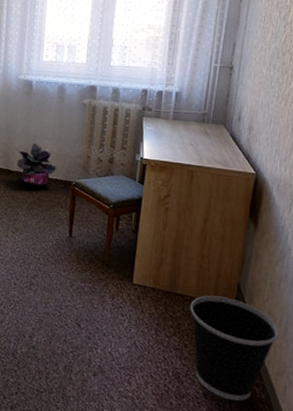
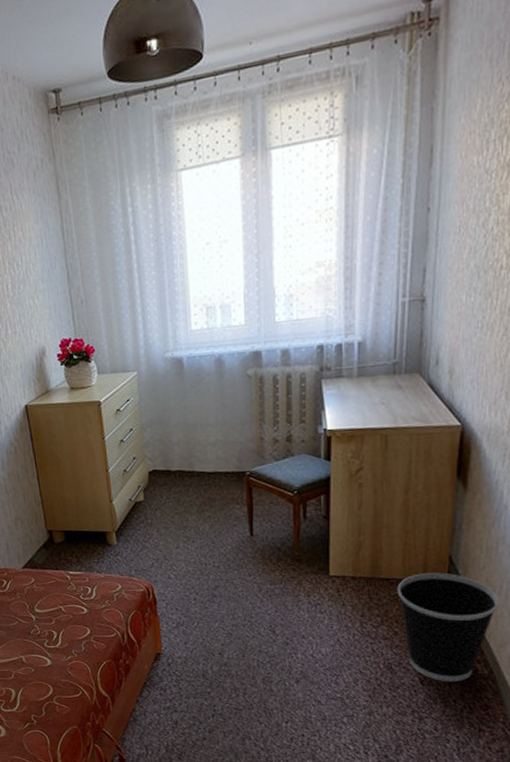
potted plant: present [17,143,56,188] -> none [177,434,225,486]

